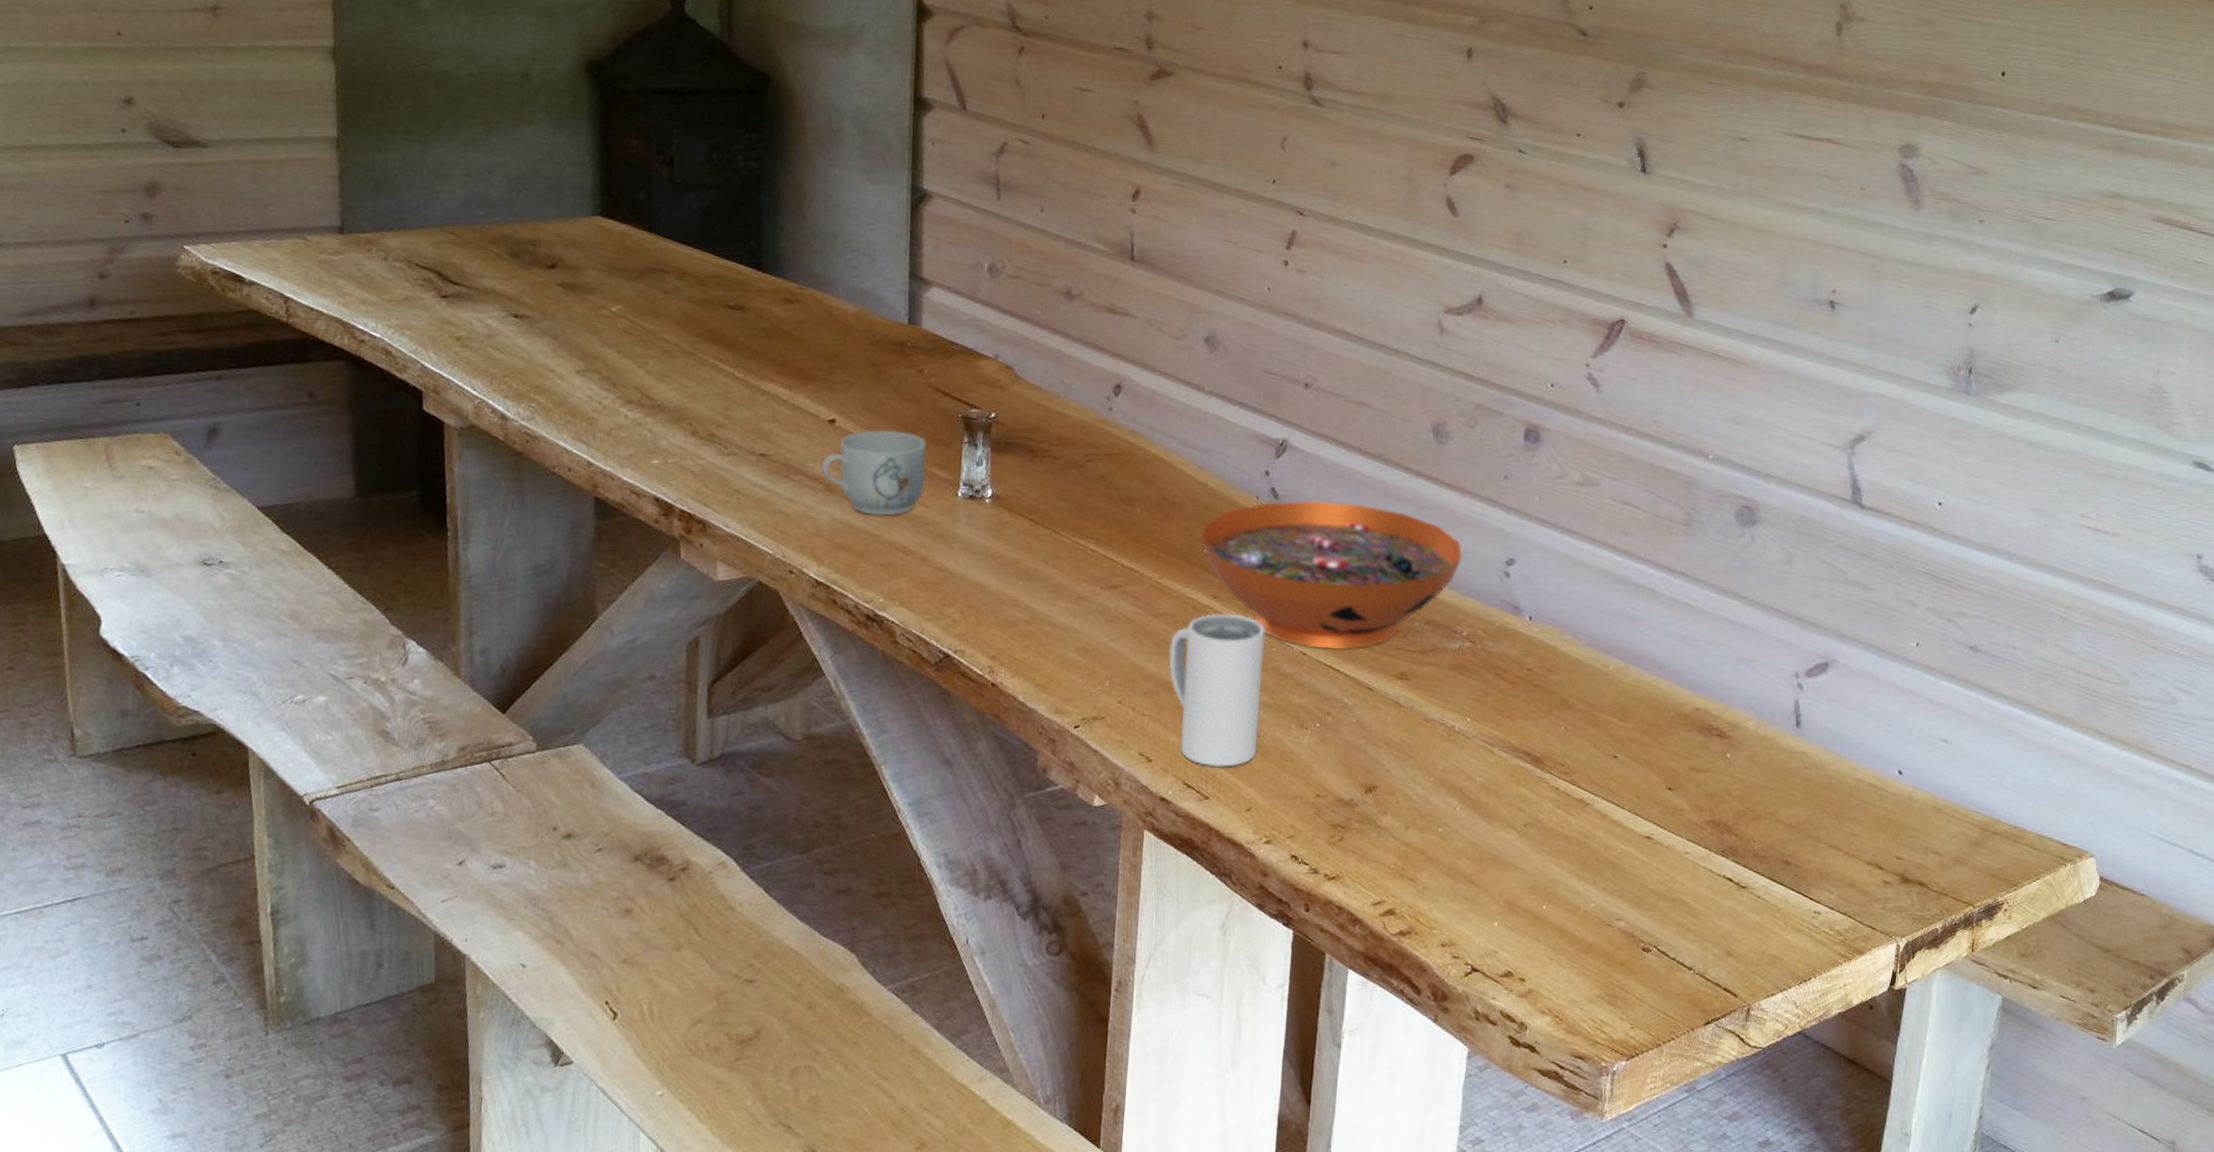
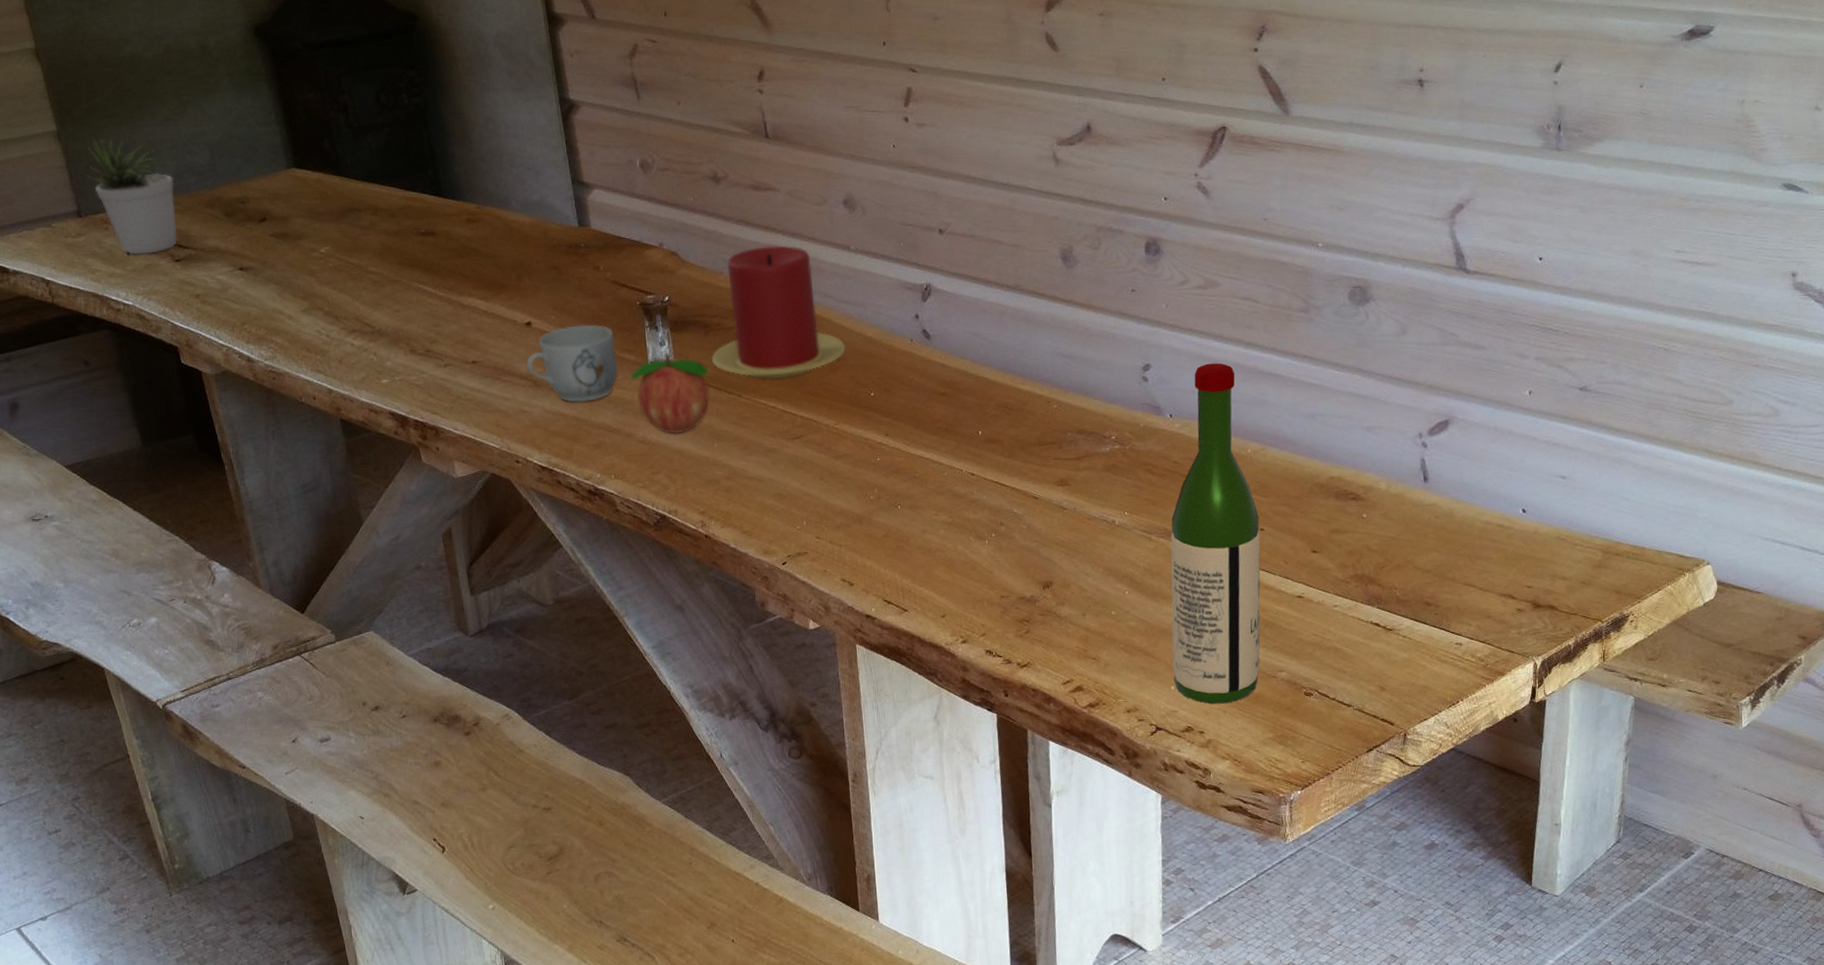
potted plant: none [360,151,459,285] -> present [87,138,177,255]
fruit: none [937,474,1026,566] -> present [630,352,710,435]
candle: none [1031,374,1185,520] -> present [711,245,846,379]
mug: present [1168,613,1265,768] -> none [853,447,944,584]
decorative bowl: present [1201,500,1462,649] -> none [867,333,1102,469]
wine bottle: none [1498,566,1614,950] -> present [1170,363,1261,704]

